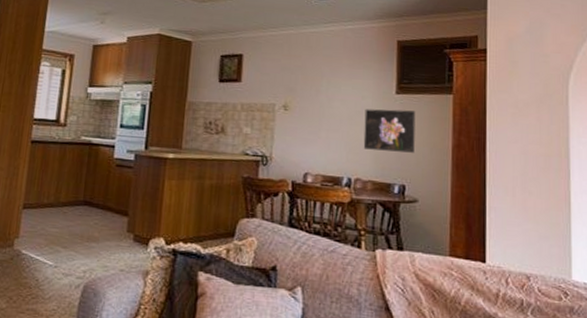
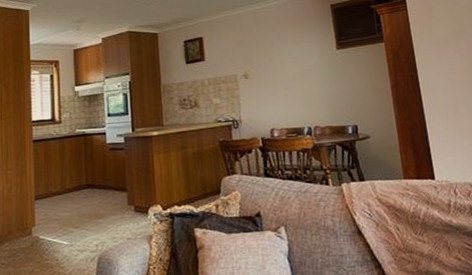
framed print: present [363,109,416,153] -> none [313,61,360,101]

